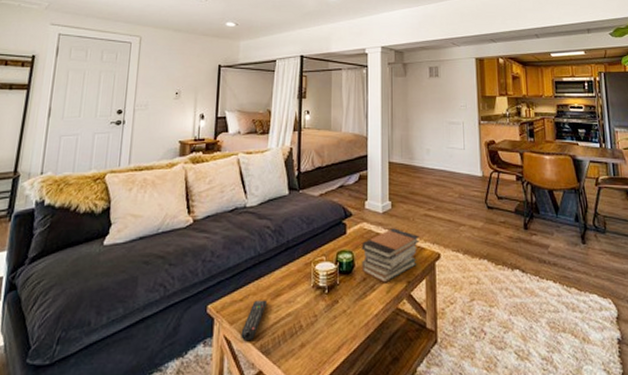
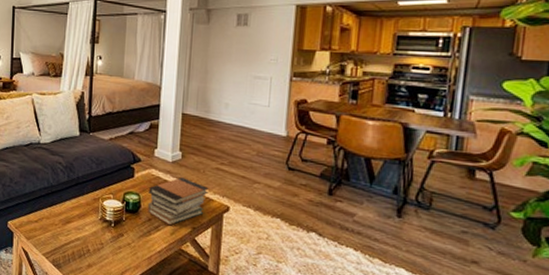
remote control: present [241,300,268,340] -> none [36,223,59,254]

